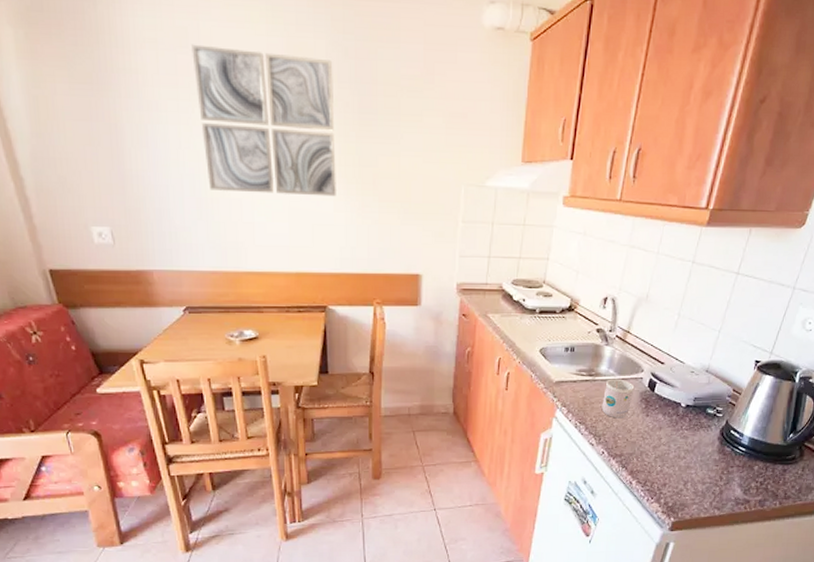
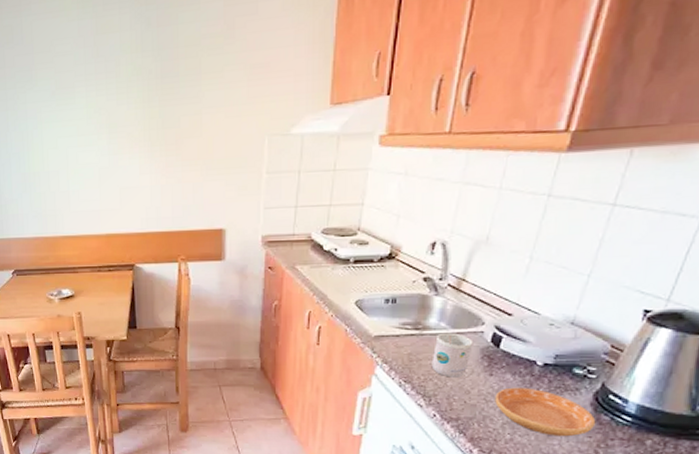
wall art: present [191,44,336,197] -> none [16,32,142,165]
saucer: none [650,426,722,467] -> present [495,387,596,437]

